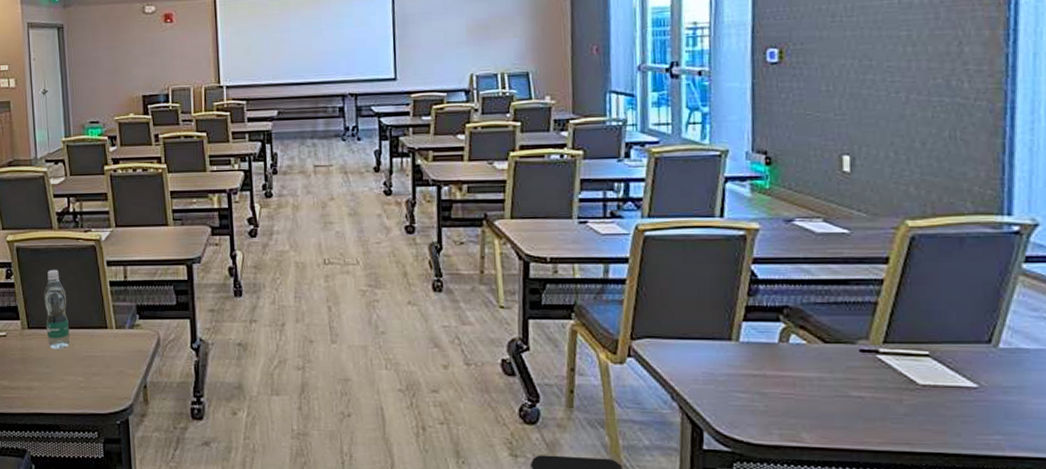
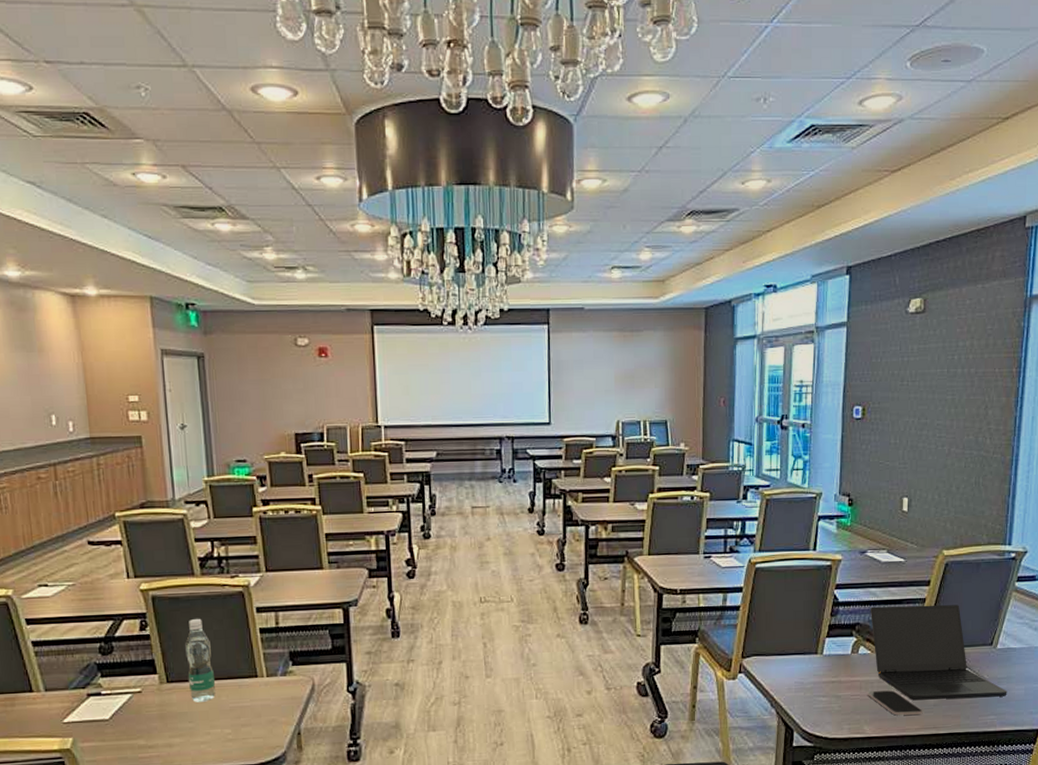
laptop: none [803,287,1020,411] -> present [871,605,1007,701]
smartphone: none [804,391,888,425] -> present [867,690,923,716]

